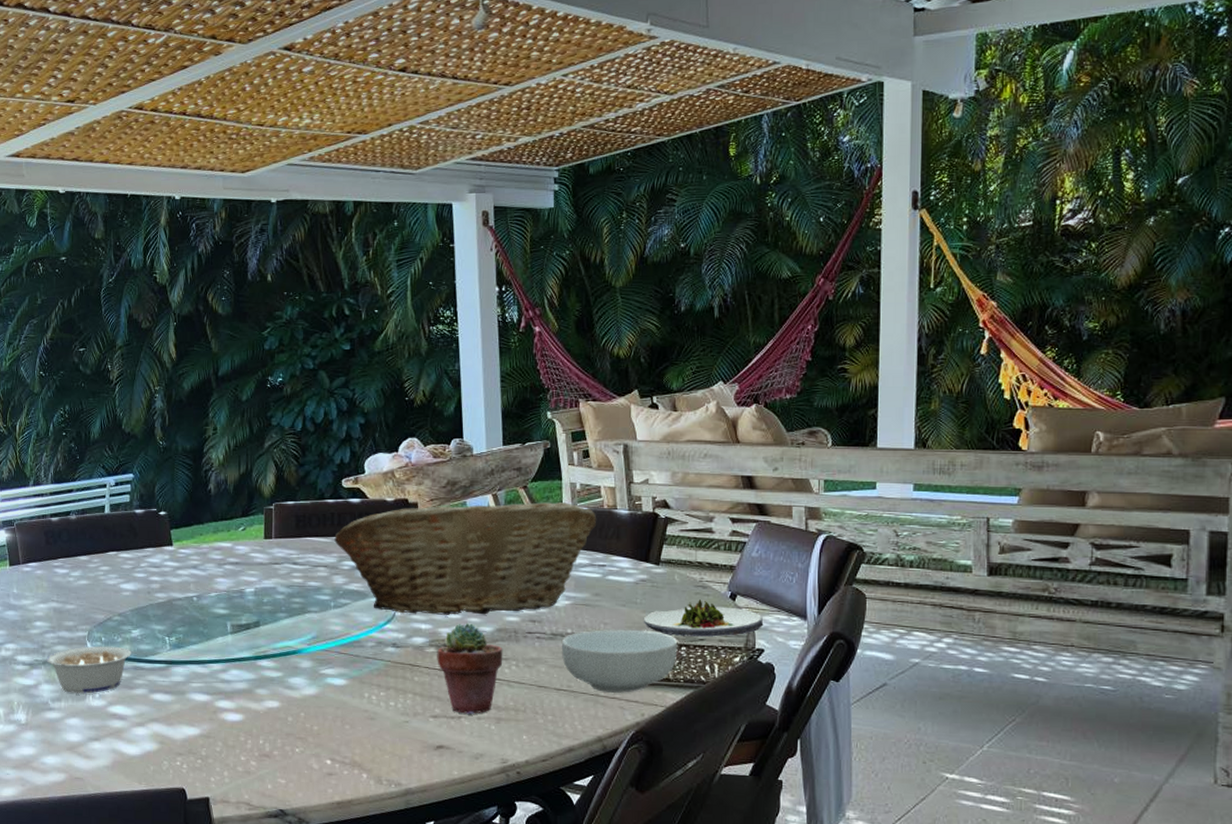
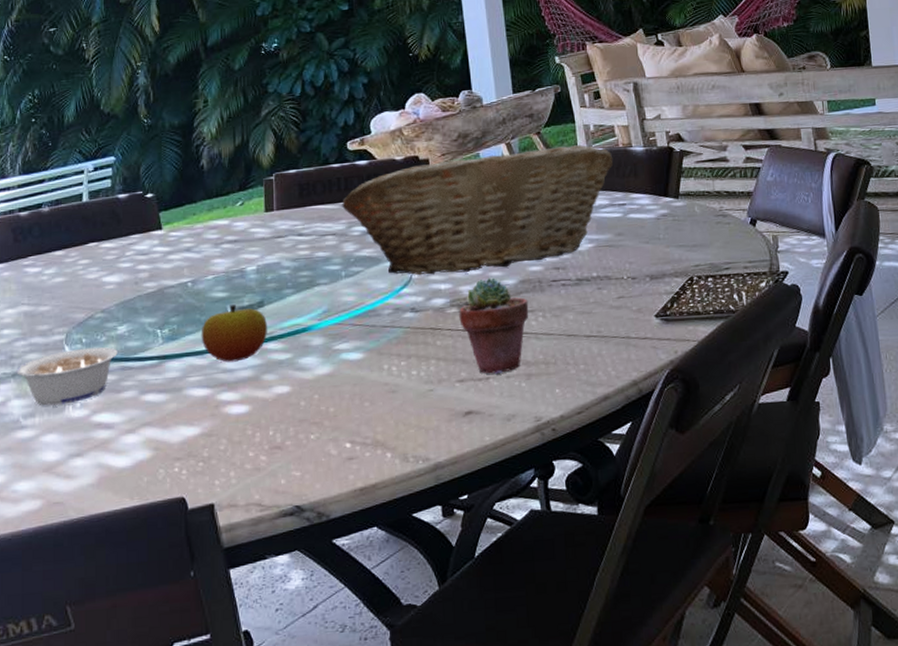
apple: none [203,622,263,674] -> present [201,305,268,363]
cereal bowl: present [561,629,678,693] -> none [587,265,705,334]
salad plate: present [643,600,764,637] -> none [667,228,785,268]

